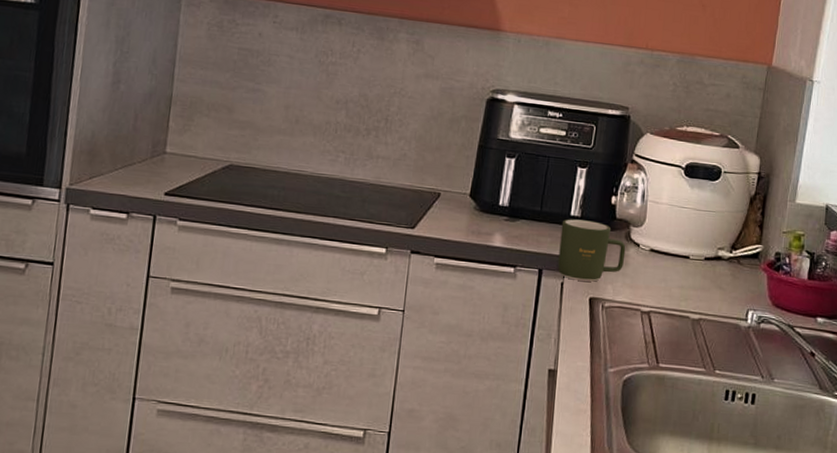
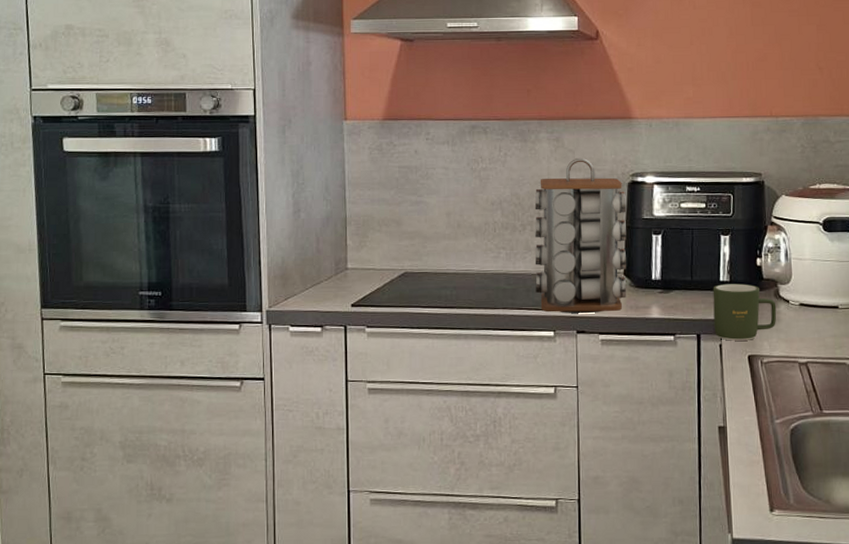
spice rack: none [371,65,484,235] -> present [534,157,627,314]

